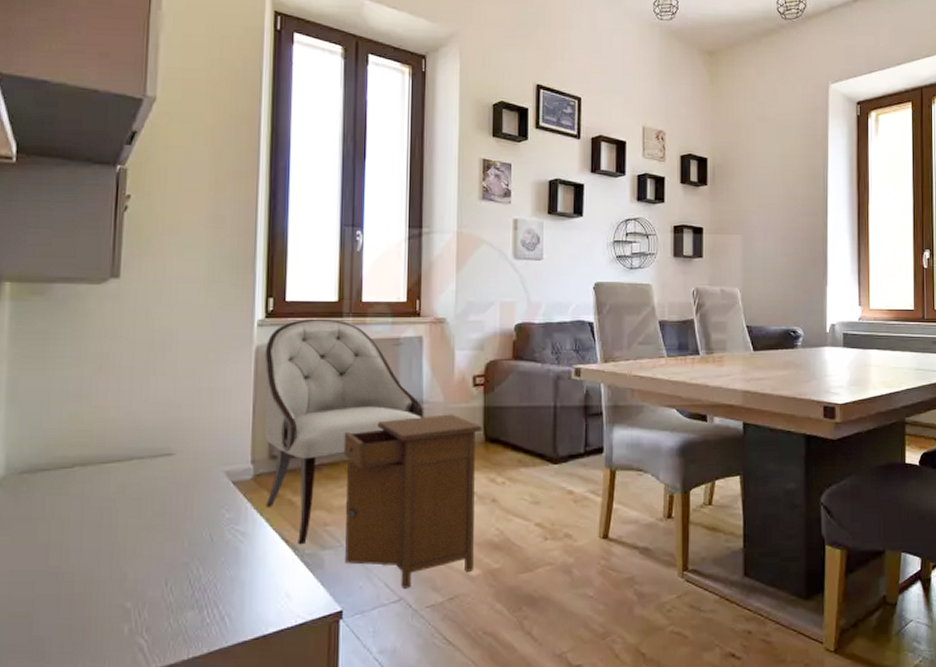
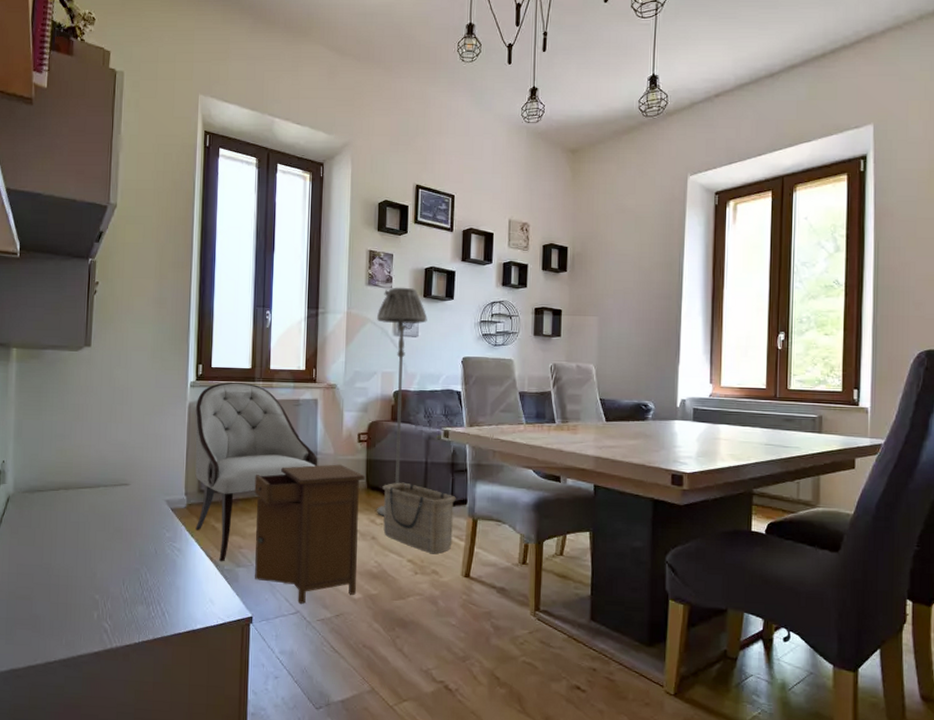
floor lamp: none [492,202,553,474] -> present [376,287,427,517]
basket: none [503,431,591,515] -> present [382,482,456,554]

